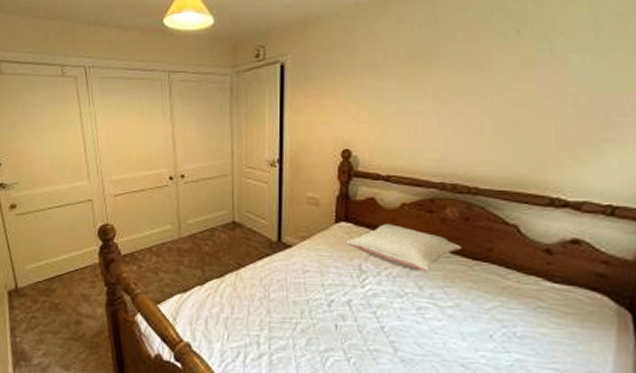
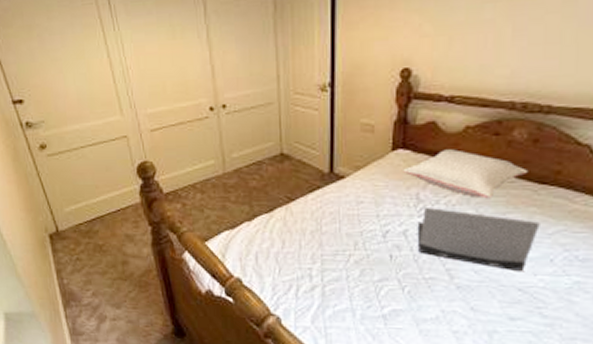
laptop computer: none [360,279,477,346] -> present [417,208,540,271]

